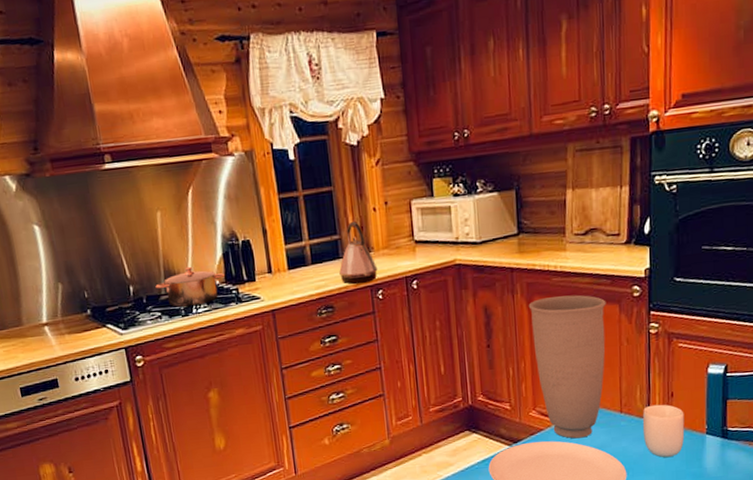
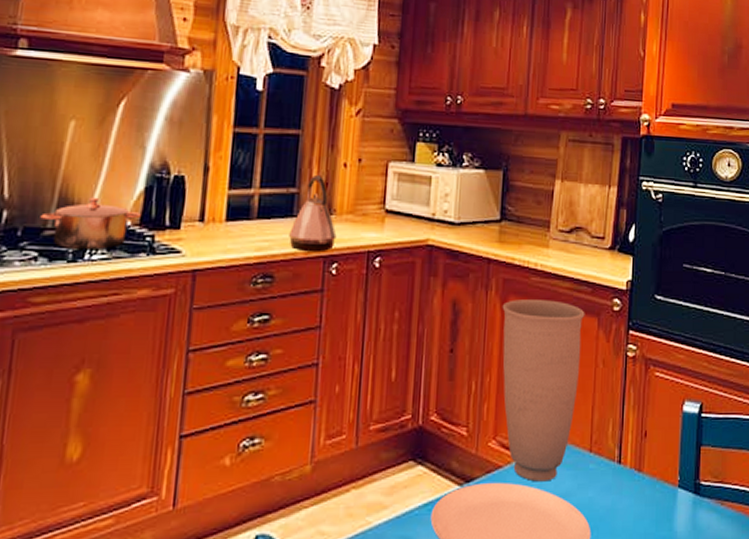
cup: present [642,404,685,458] -> none [612,445,657,515]

